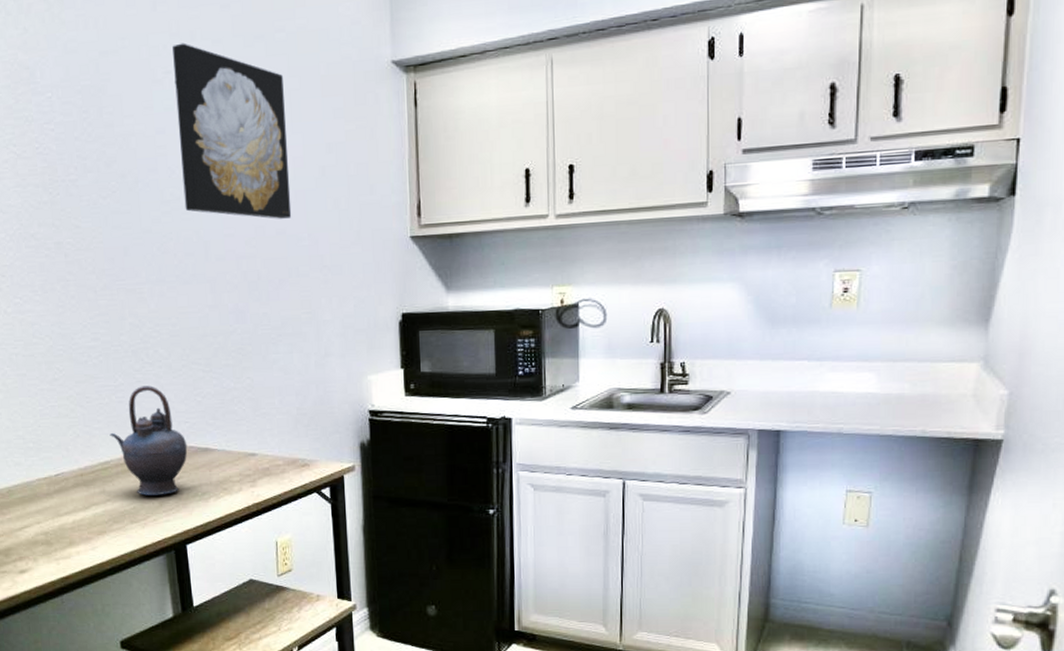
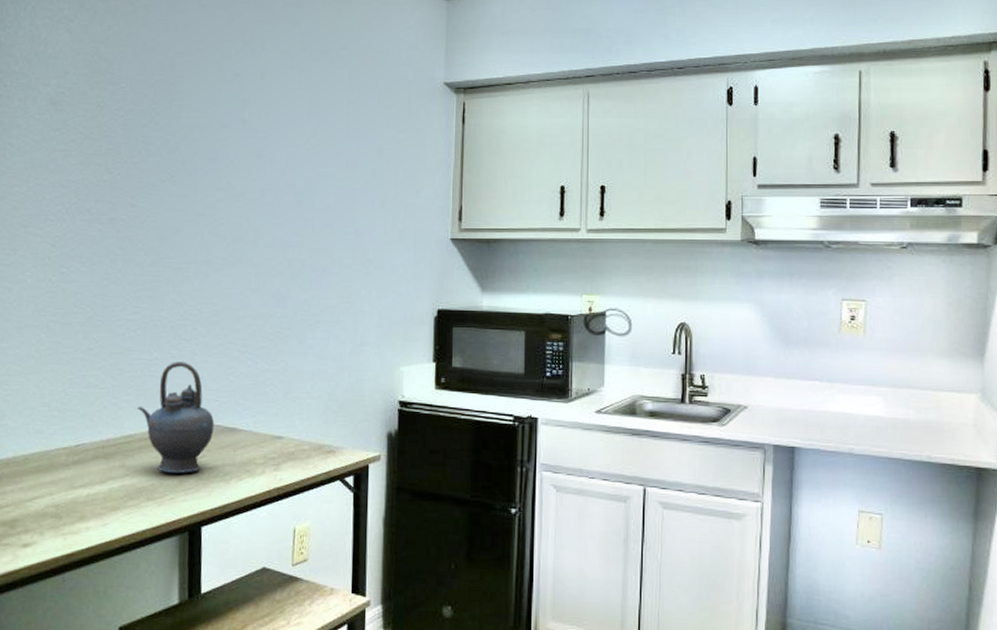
wall art: present [172,42,292,219] -> none [239,51,343,213]

